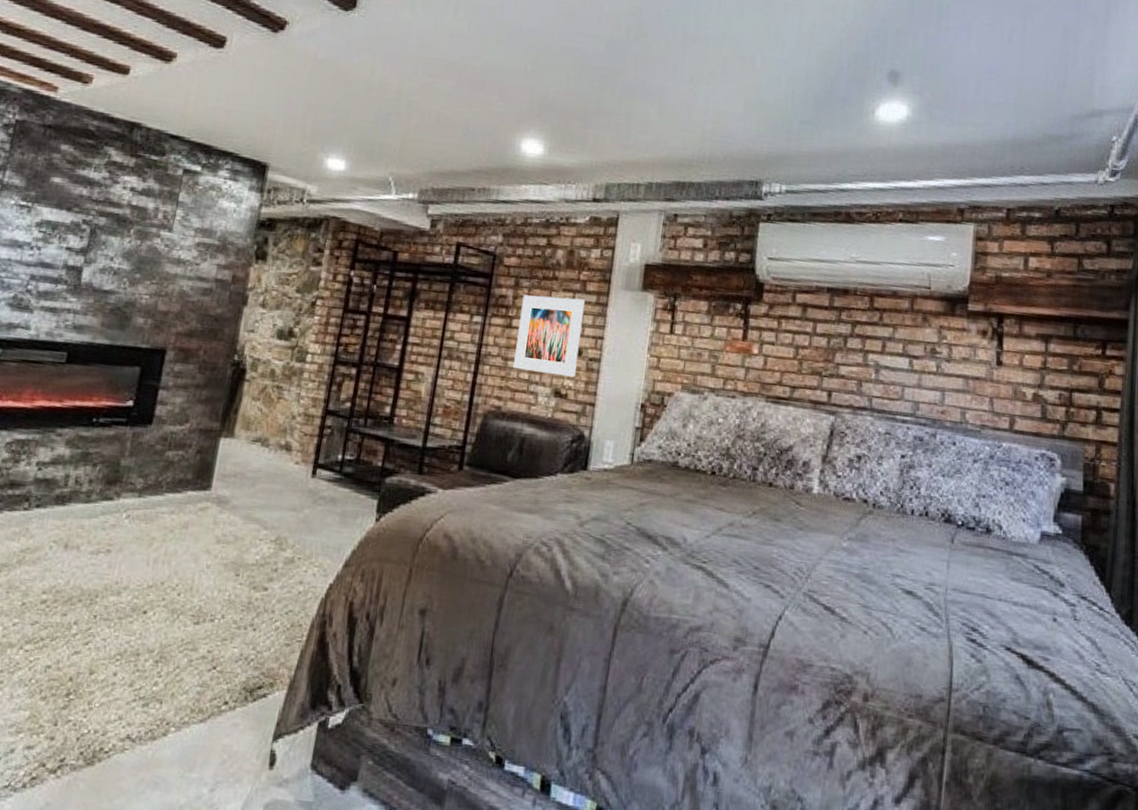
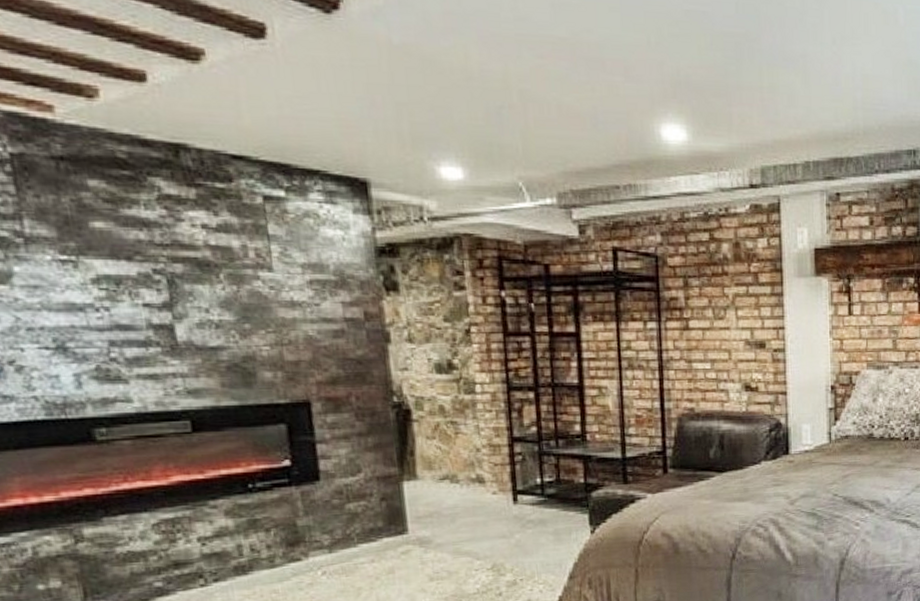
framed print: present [513,294,585,378] -> none [695,292,763,370]

